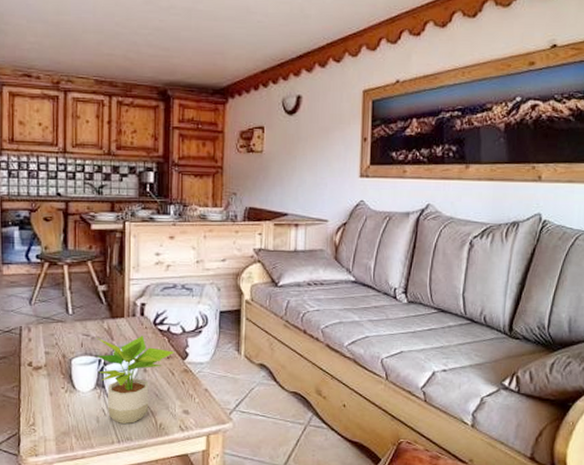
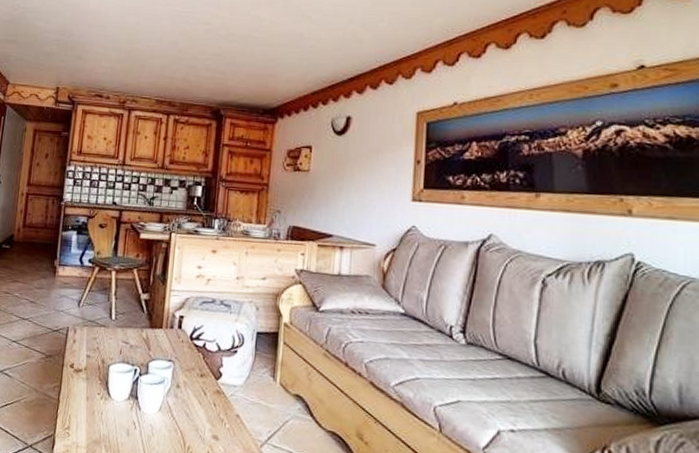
potted plant: present [96,336,175,425] -> none [133,346,209,442]

